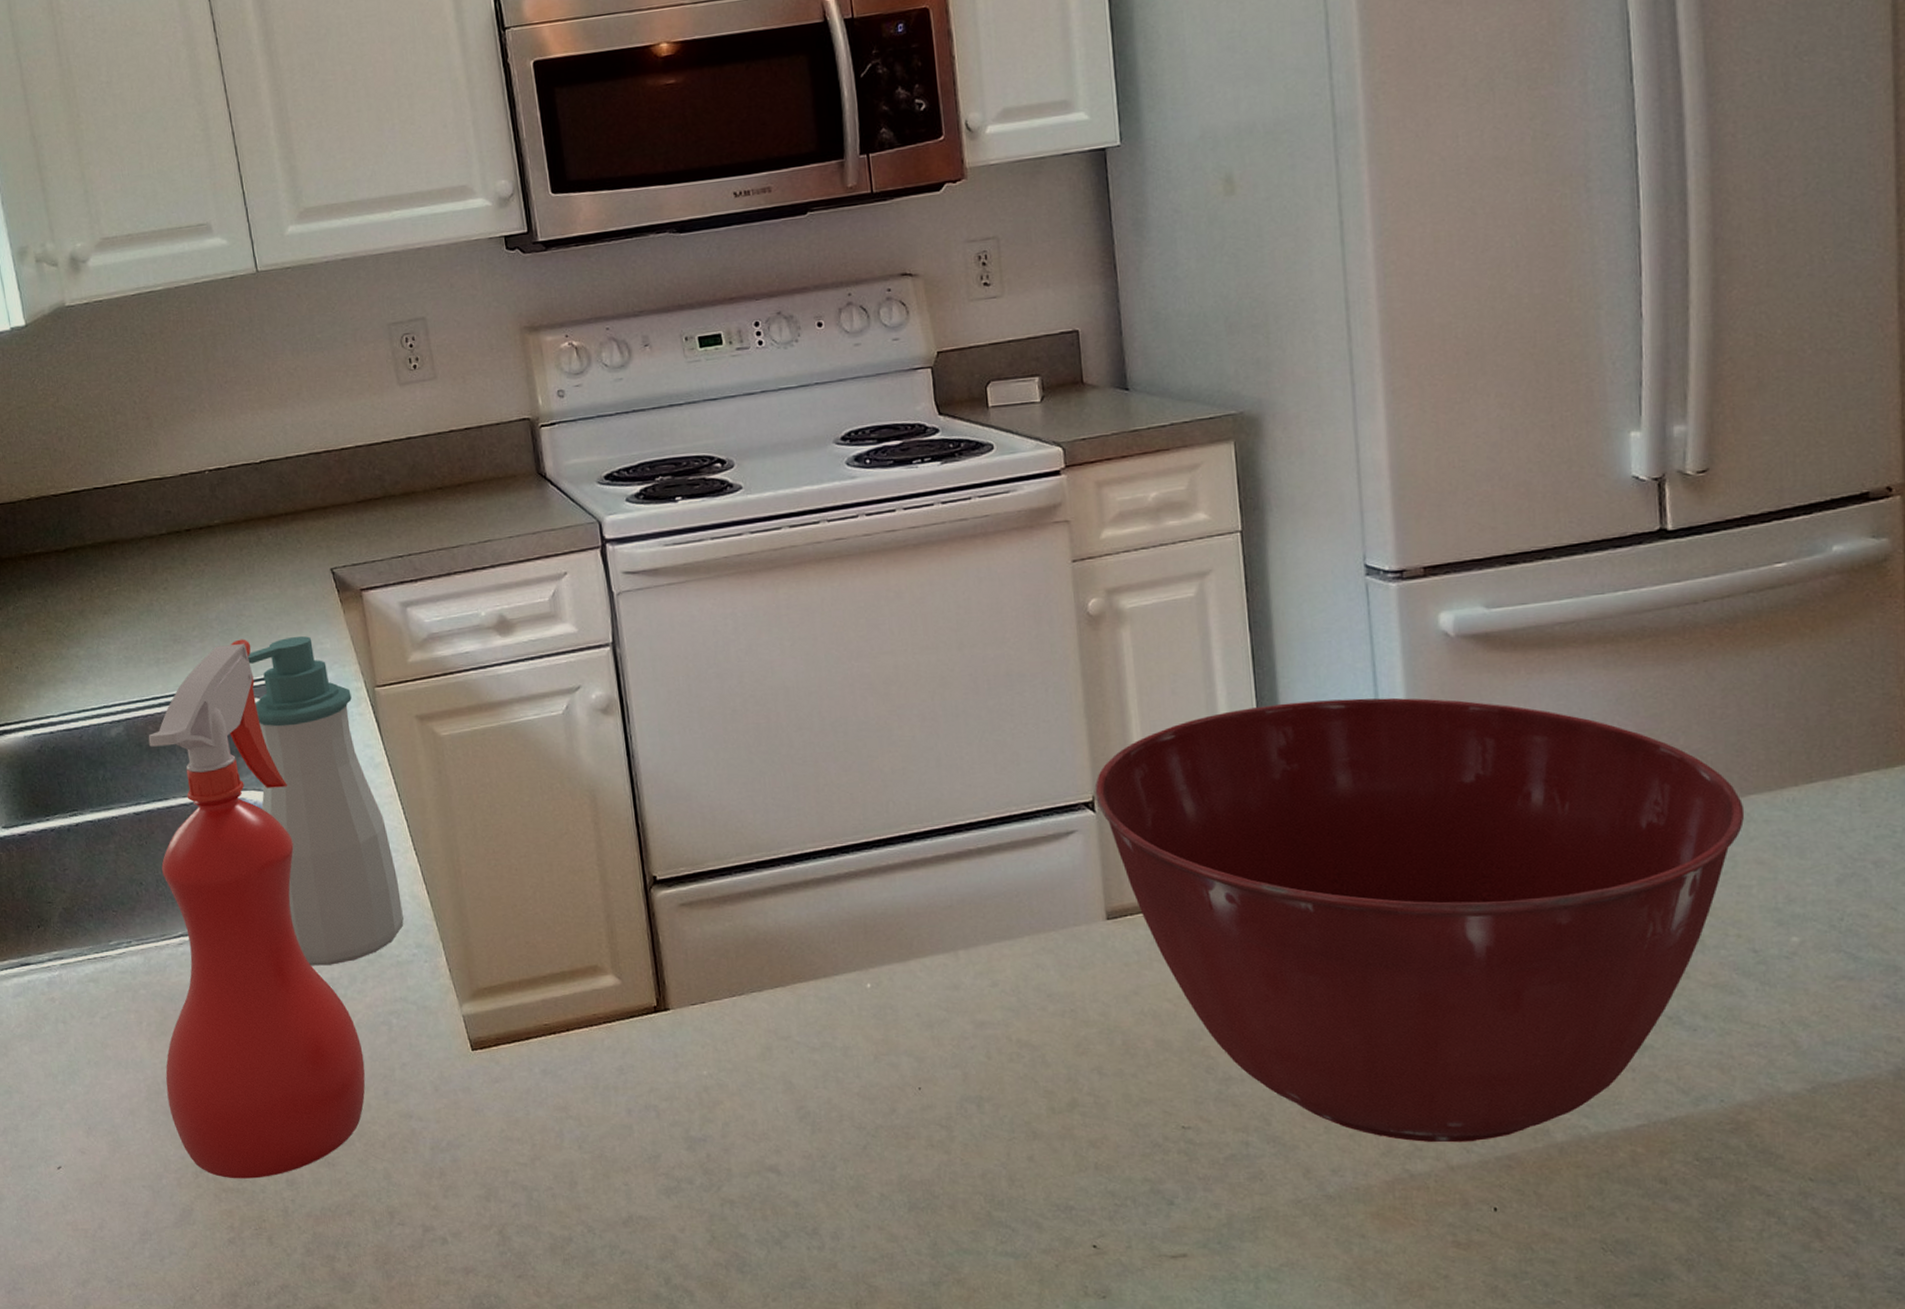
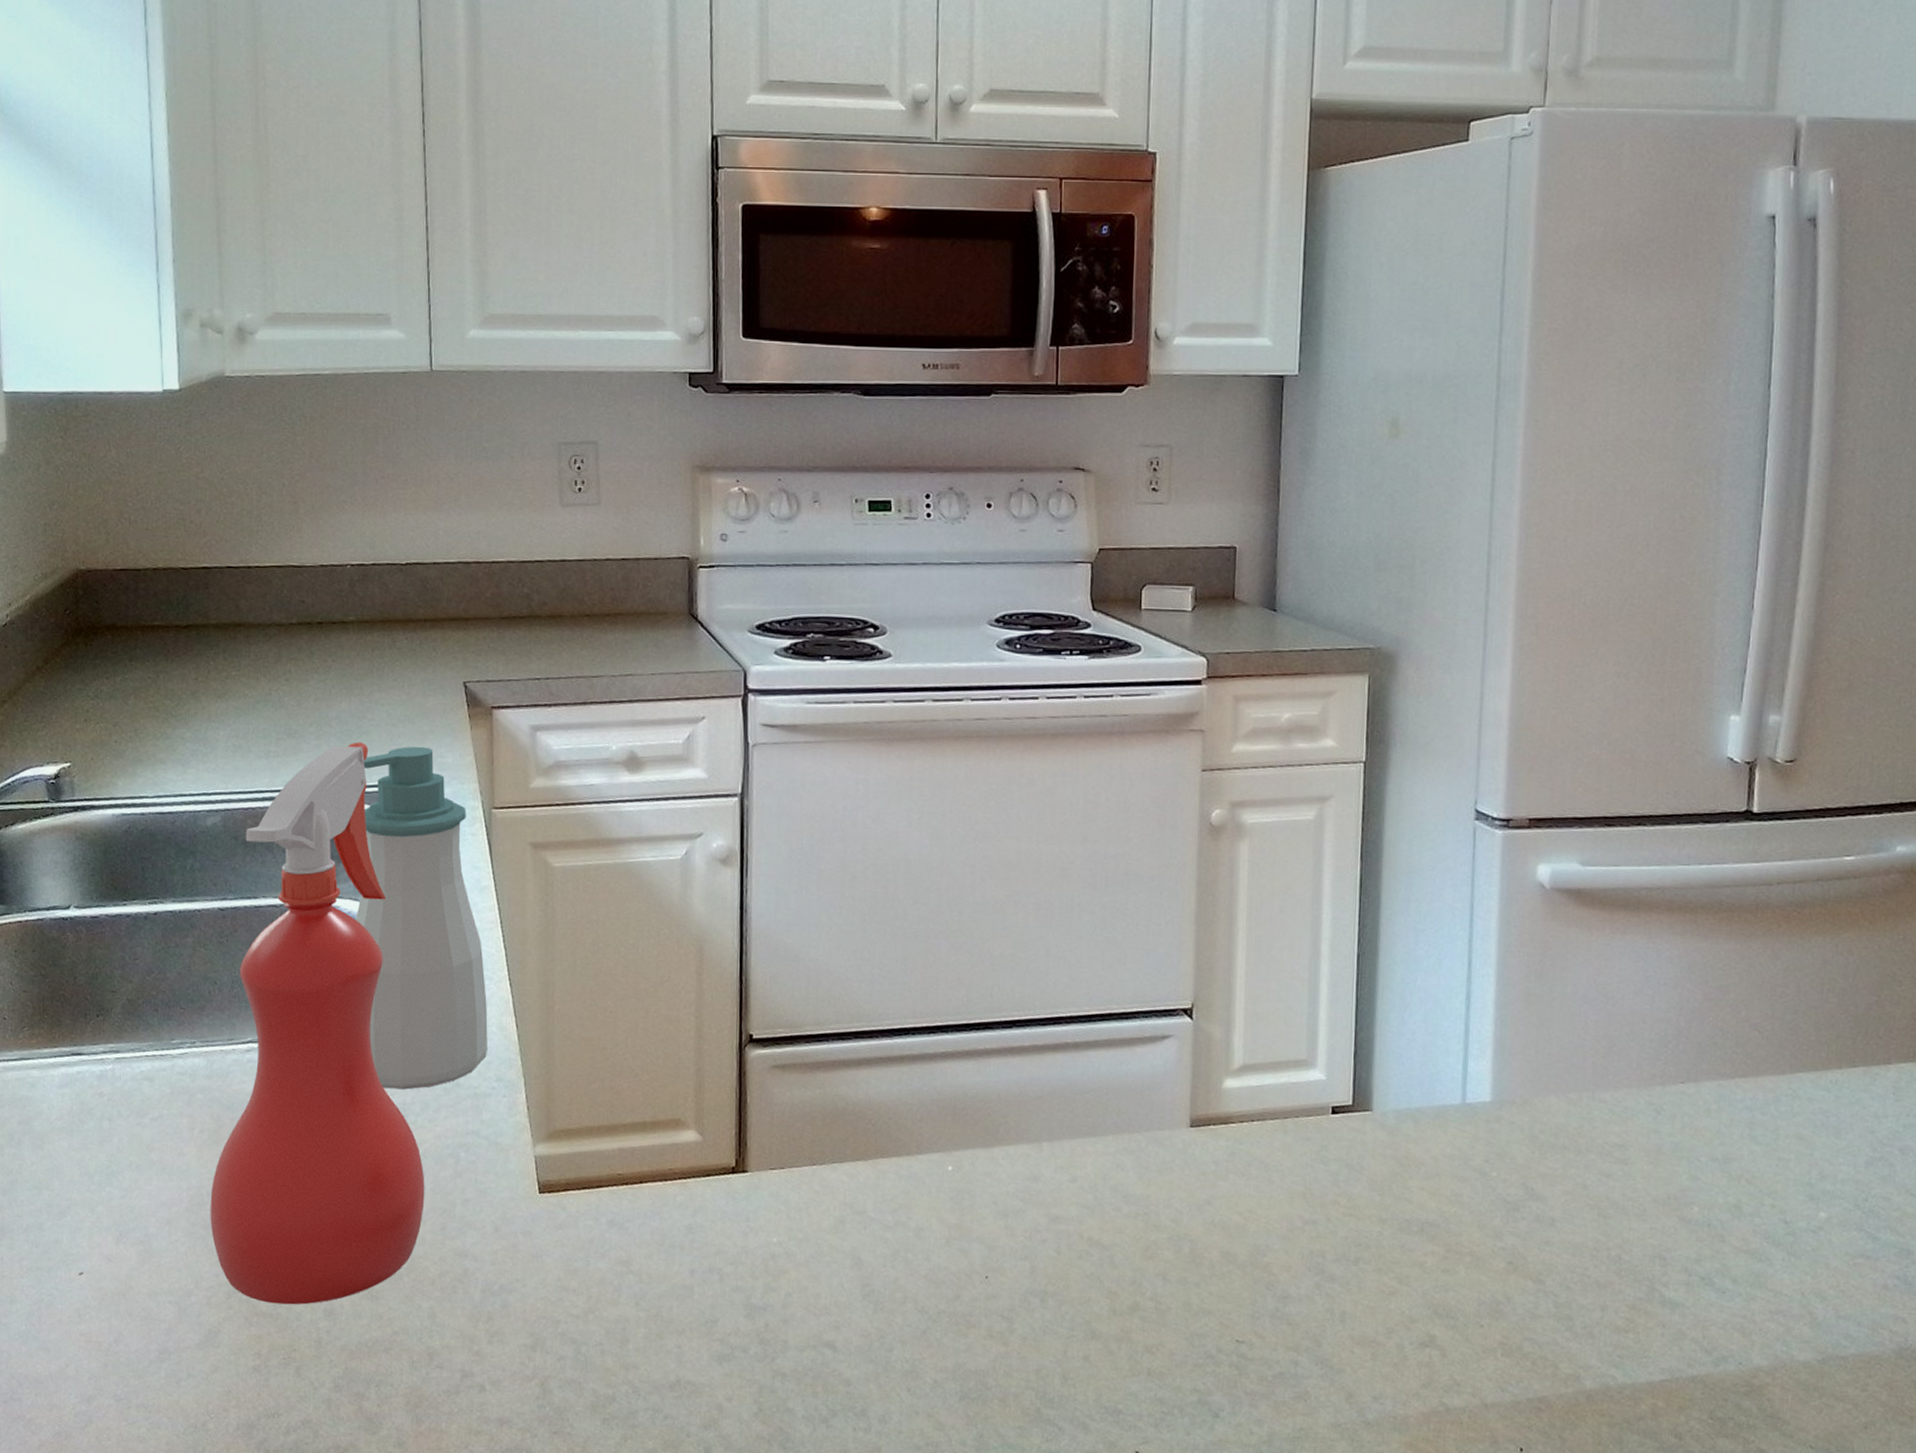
mixing bowl: present [1094,697,1745,1143] -> none [1194,934,1792,1382]

